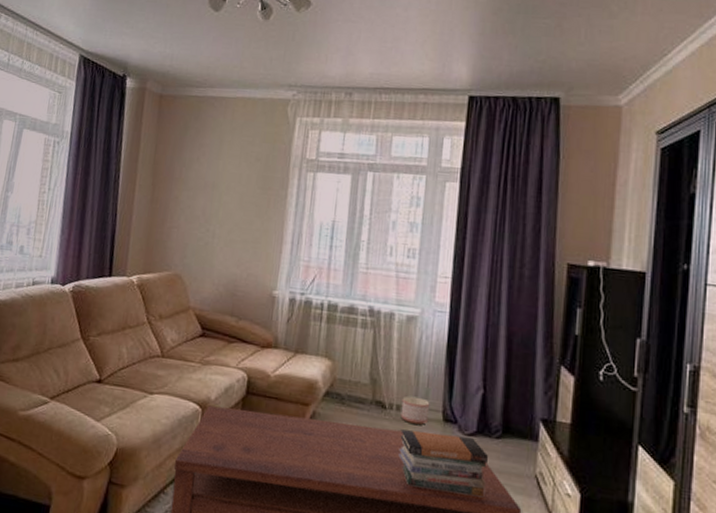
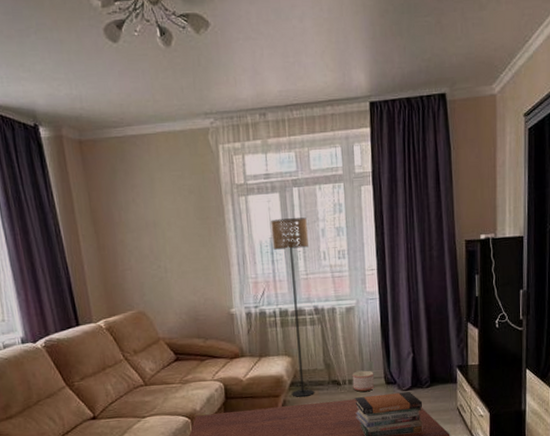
floor lamp: none [324,202,377,414] -> present [271,217,314,397]

